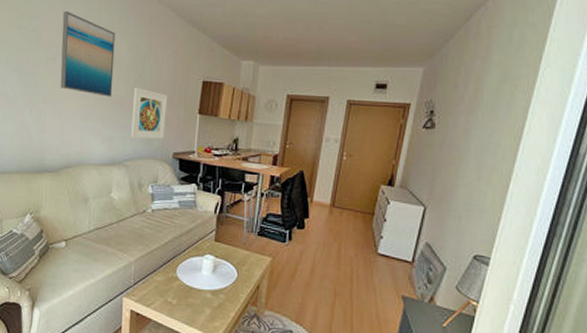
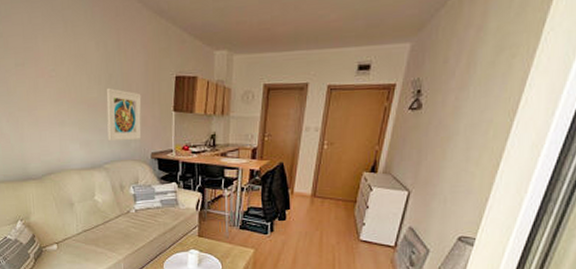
wall art: present [60,10,116,97] -> none [26,11,86,100]

